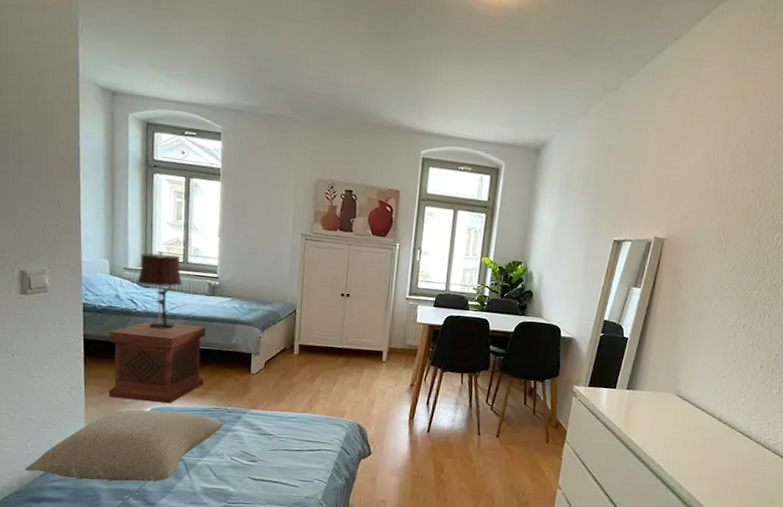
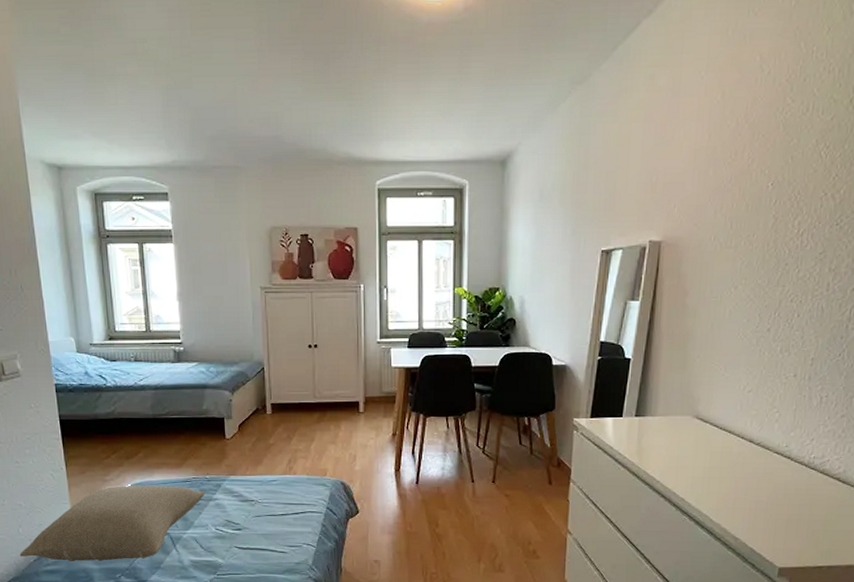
side table: present [108,320,206,404] -> none [83,394,180,478]
table lamp: present [137,251,182,329] -> none [103,323,147,402]

